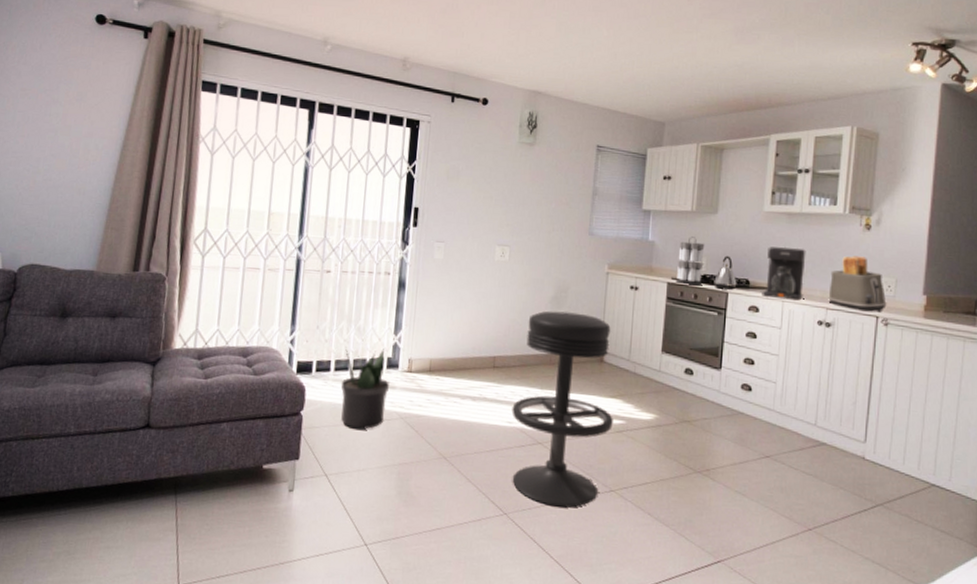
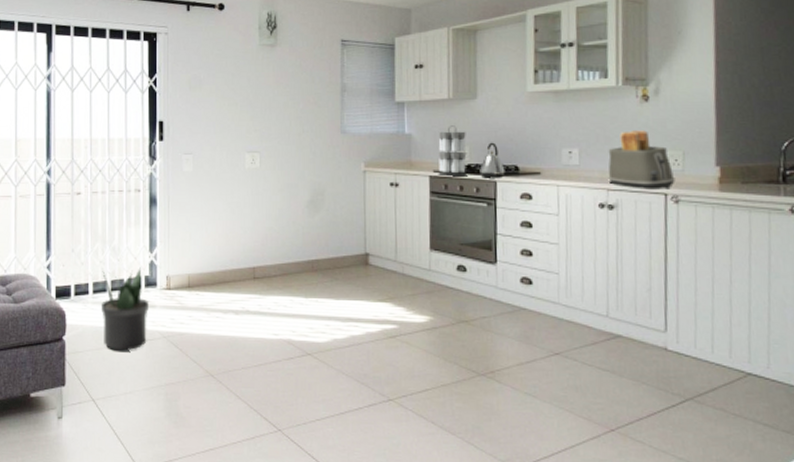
bar stool: present [512,310,614,508] -> none [277,215,386,420]
coffee maker: present [761,247,806,302] -> none [533,128,580,185]

